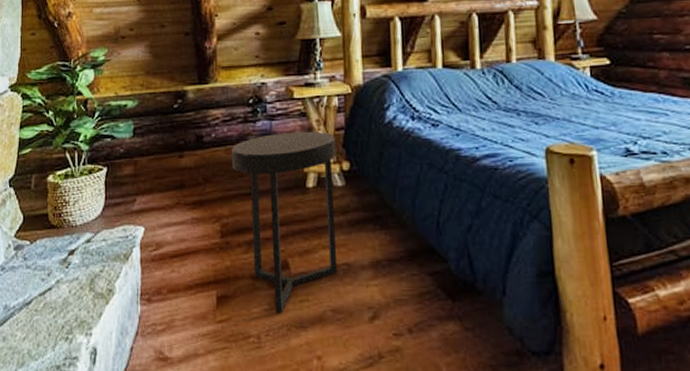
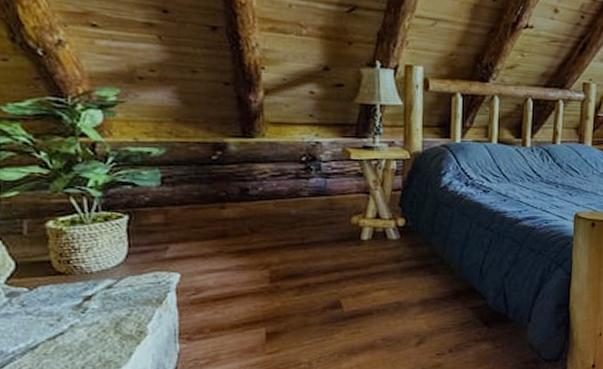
side table: present [232,131,338,313] -> none [282,190,392,344]

